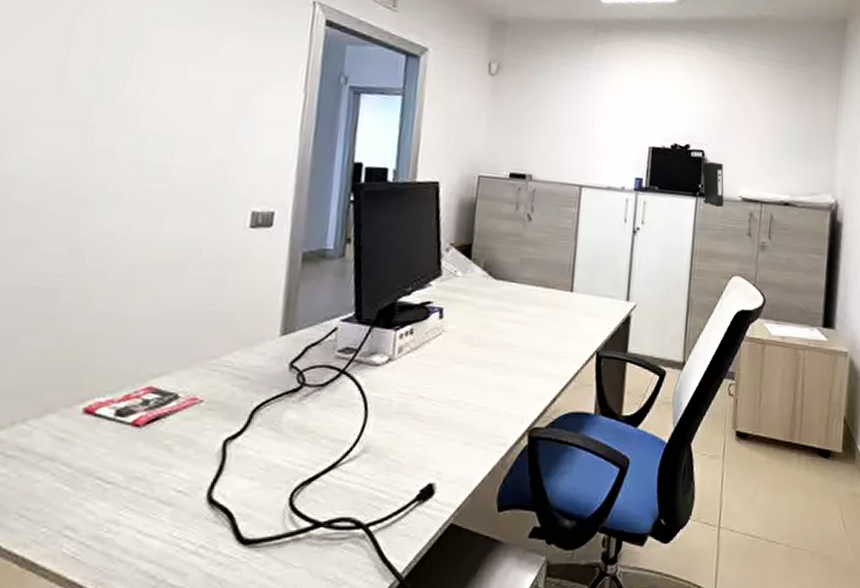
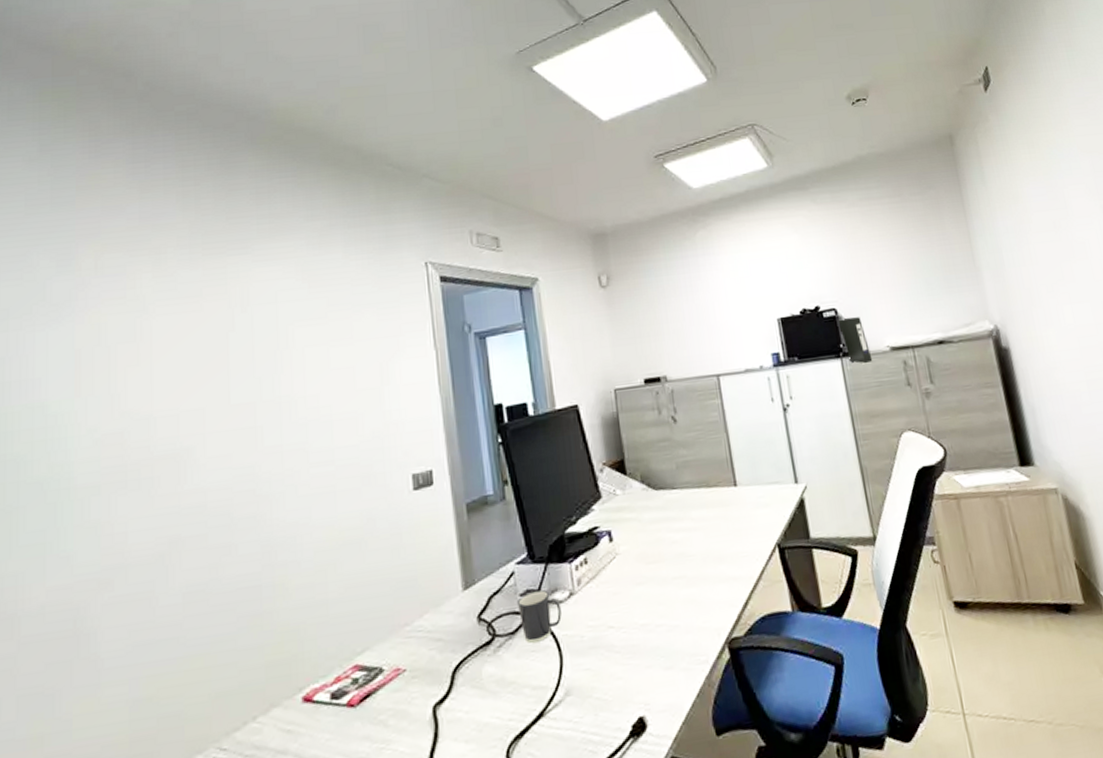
mug: none [333,350,377,398] -> present [518,590,562,643]

